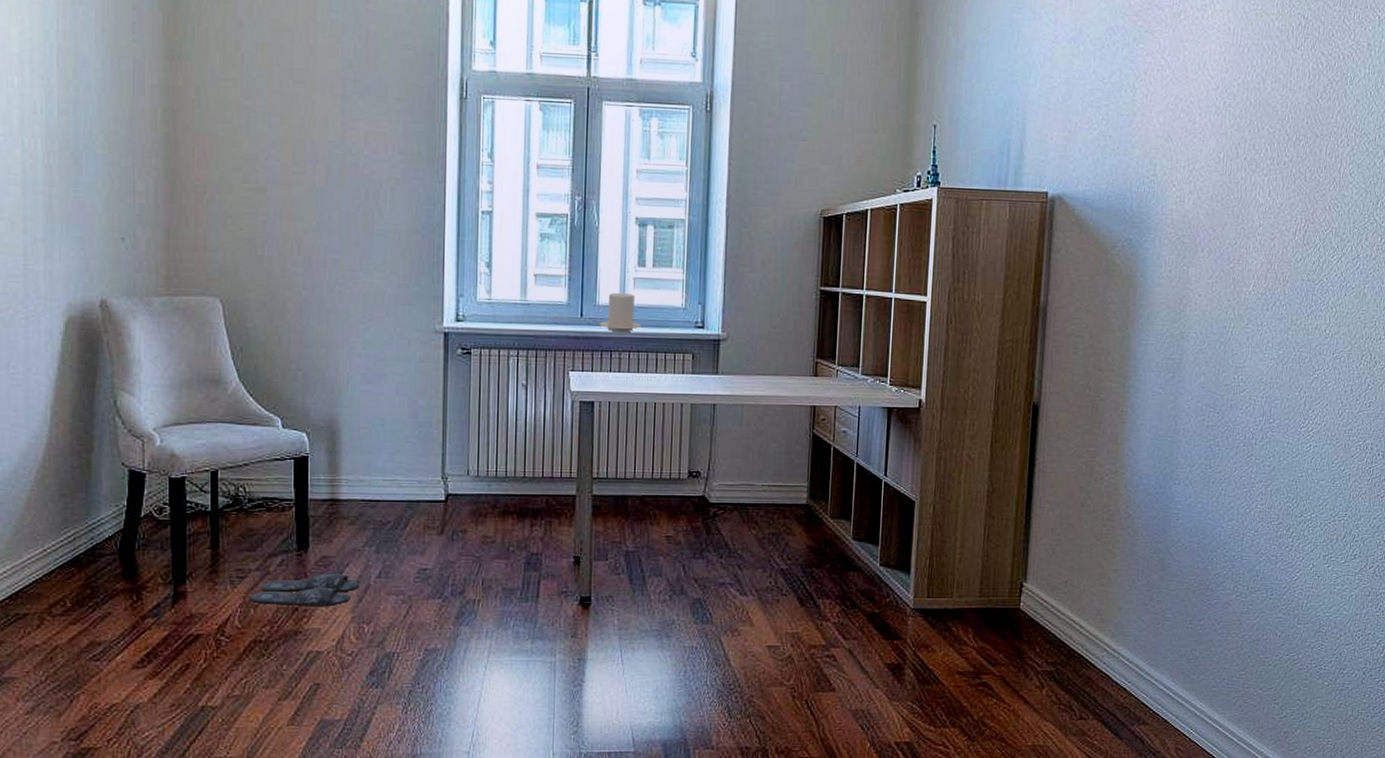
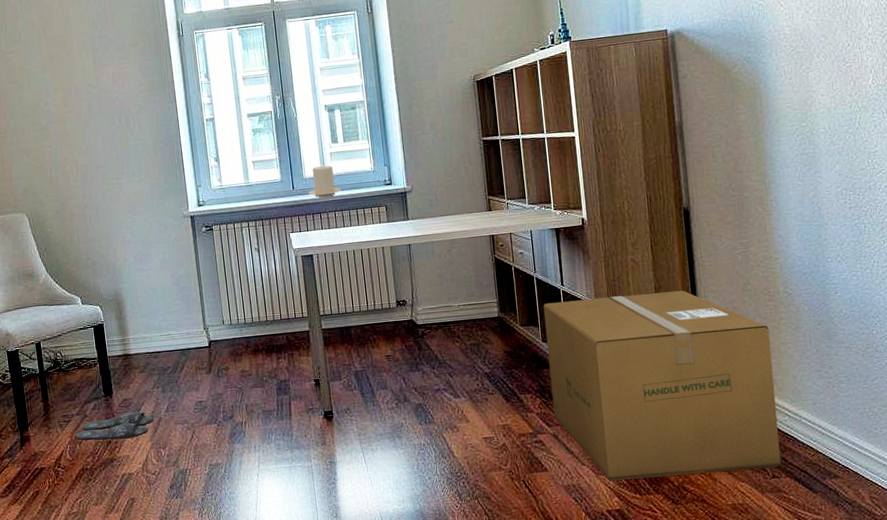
box: none [852,494,1102,708] -> present [543,290,782,481]

